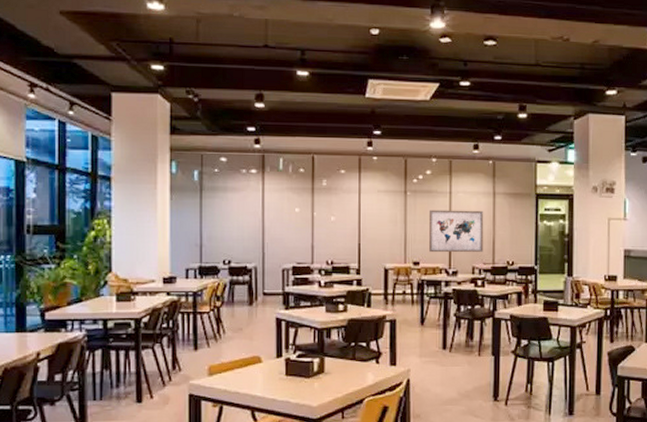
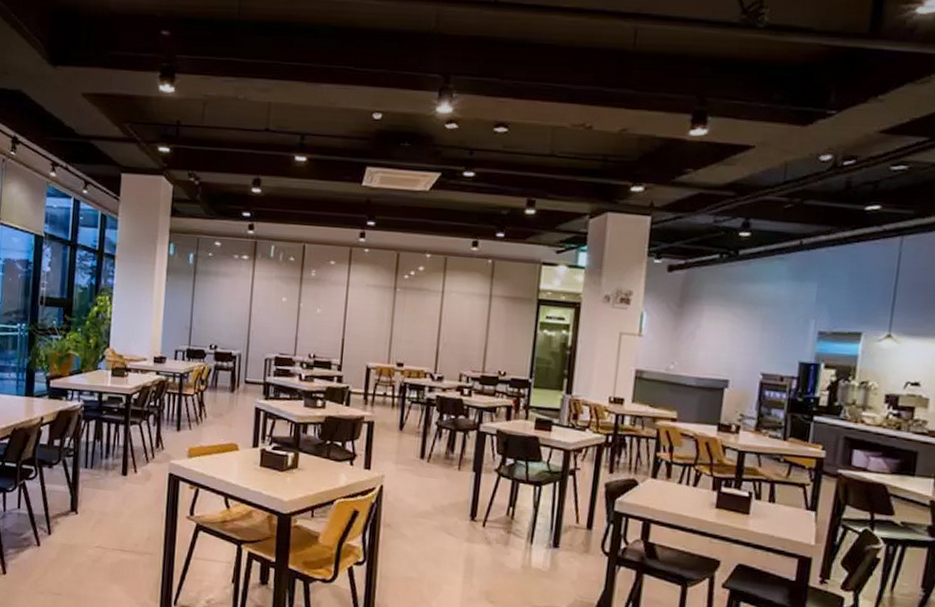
wall art: present [428,209,484,253] -> none [415,308,478,359]

